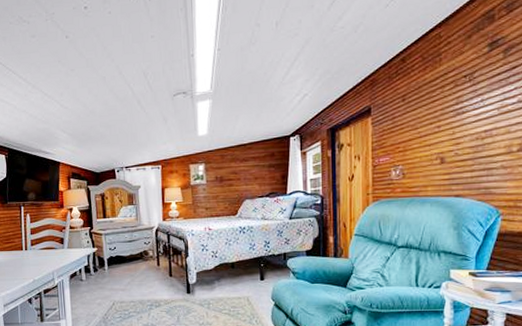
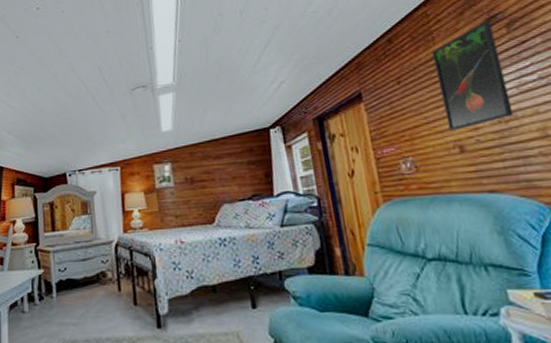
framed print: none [436,45,492,145] -> present [432,20,514,131]

